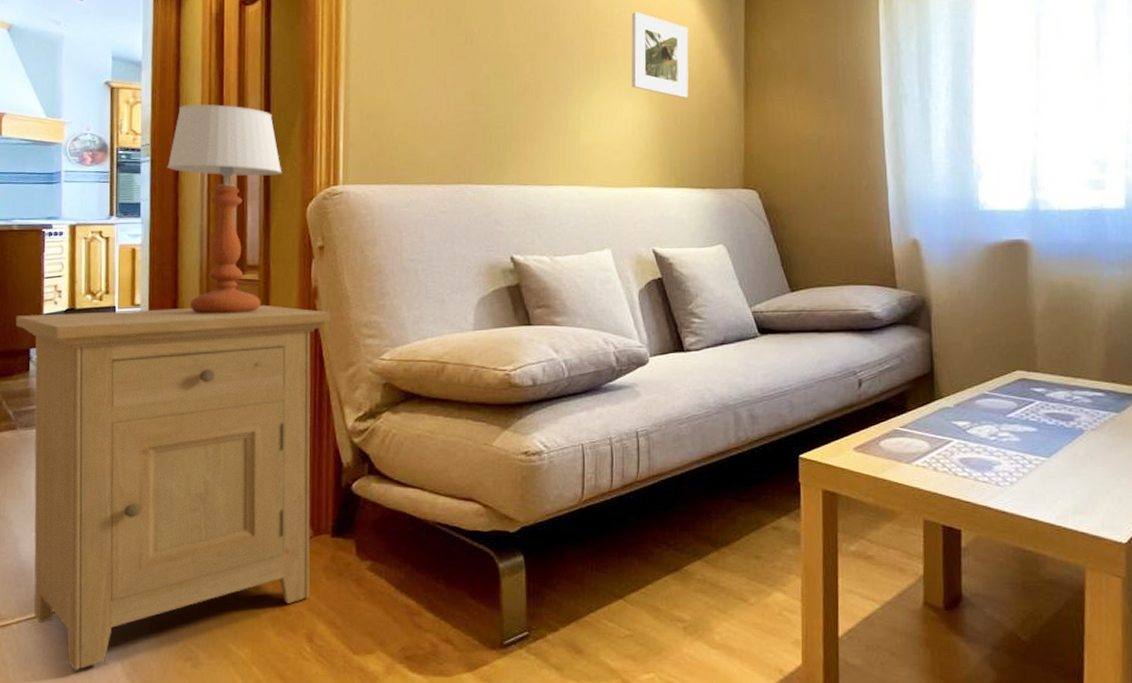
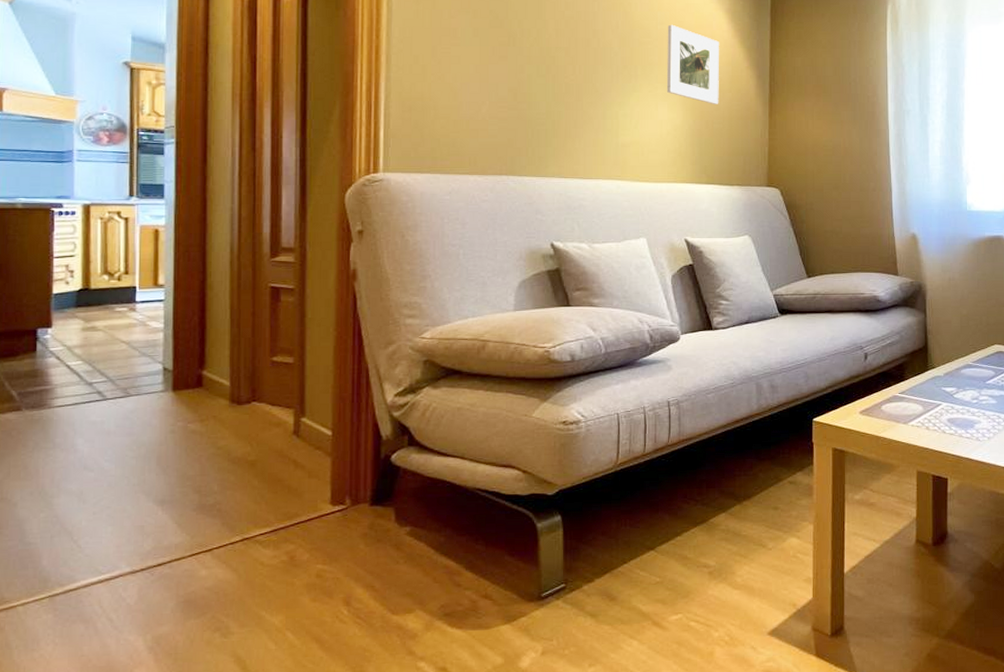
nightstand: present [15,304,331,670] -> none [20,286,370,648]
table lamp: present [167,104,282,314] -> none [194,89,319,295]

